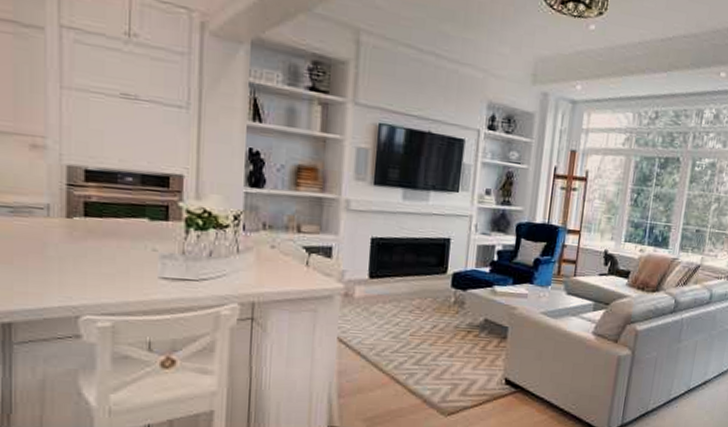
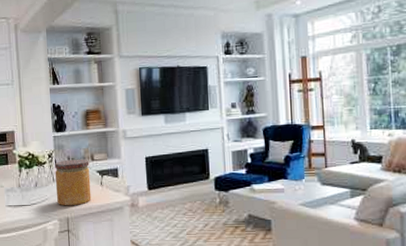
jar: none [240,226,294,288] -> present [54,159,92,206]

